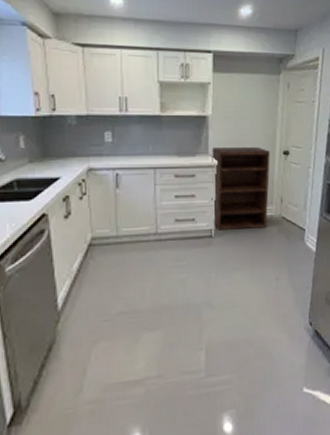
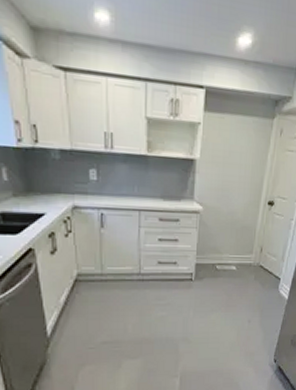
shelving unit: present [211,146,270,230] -> none [193,193,255,275]

